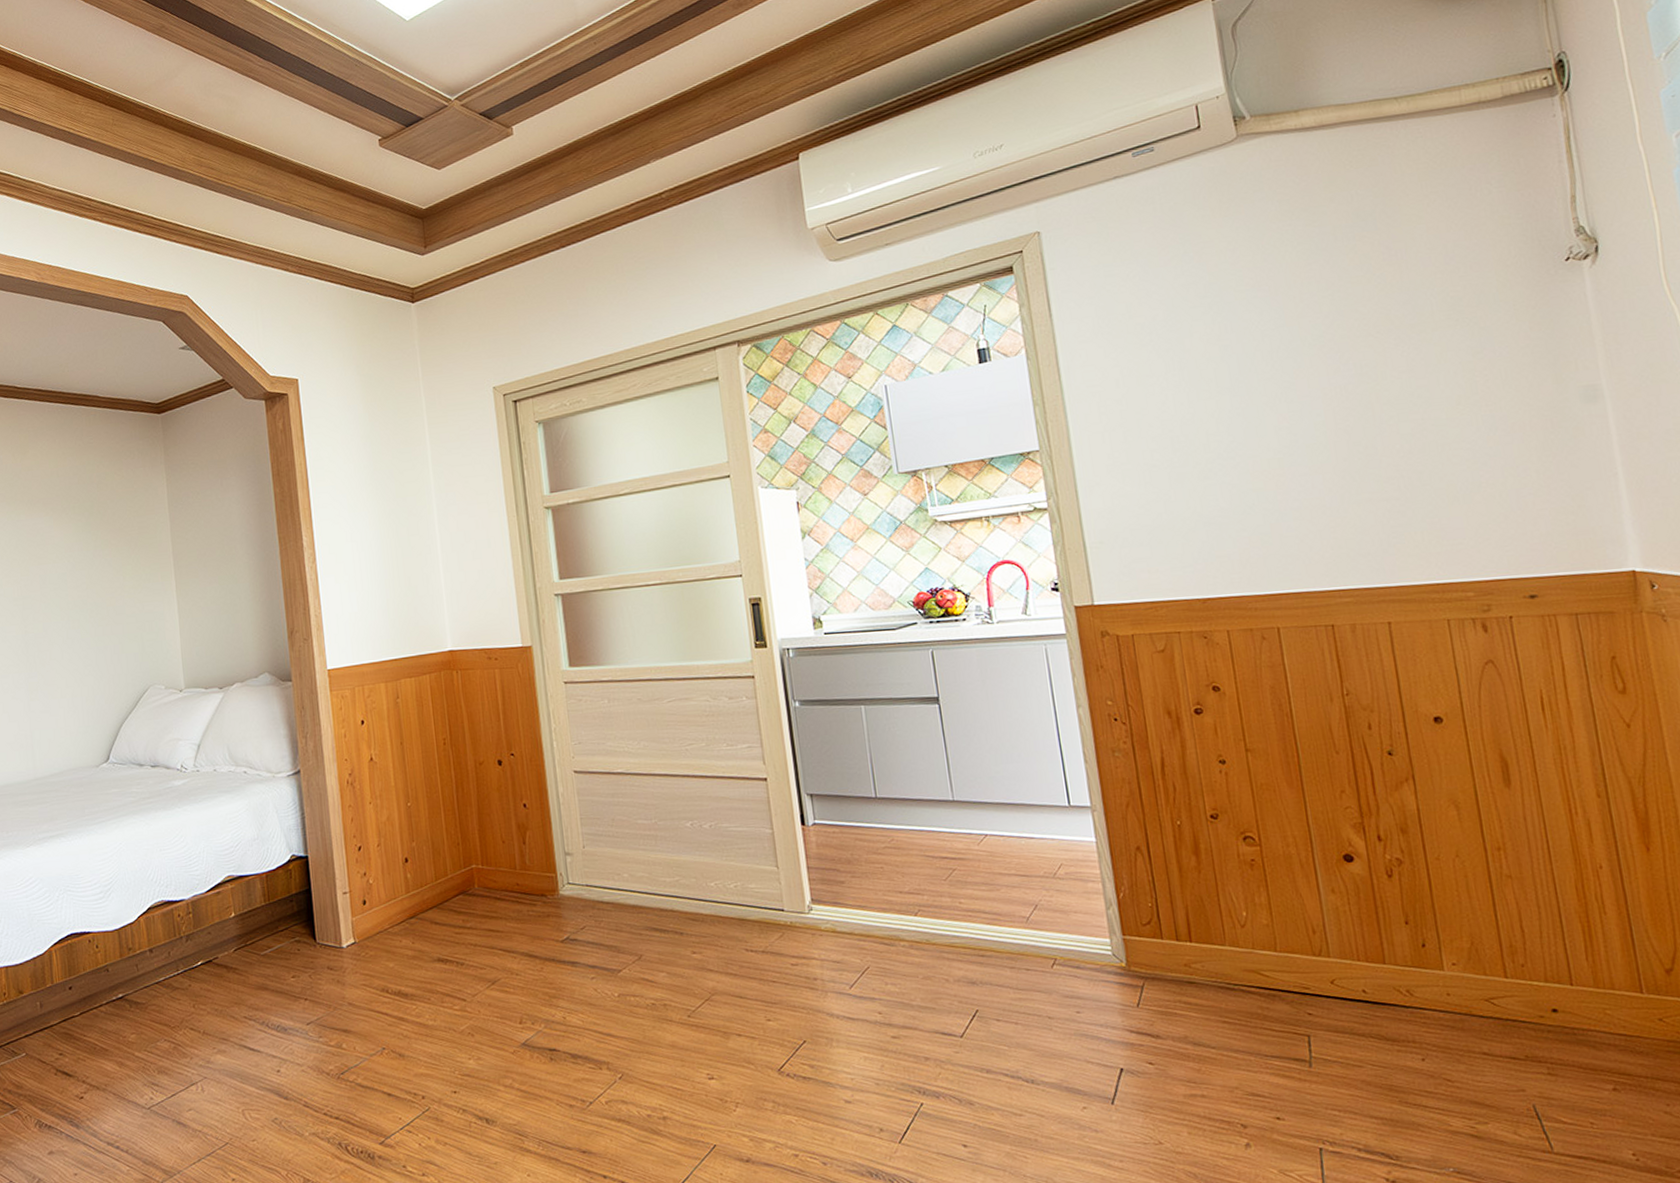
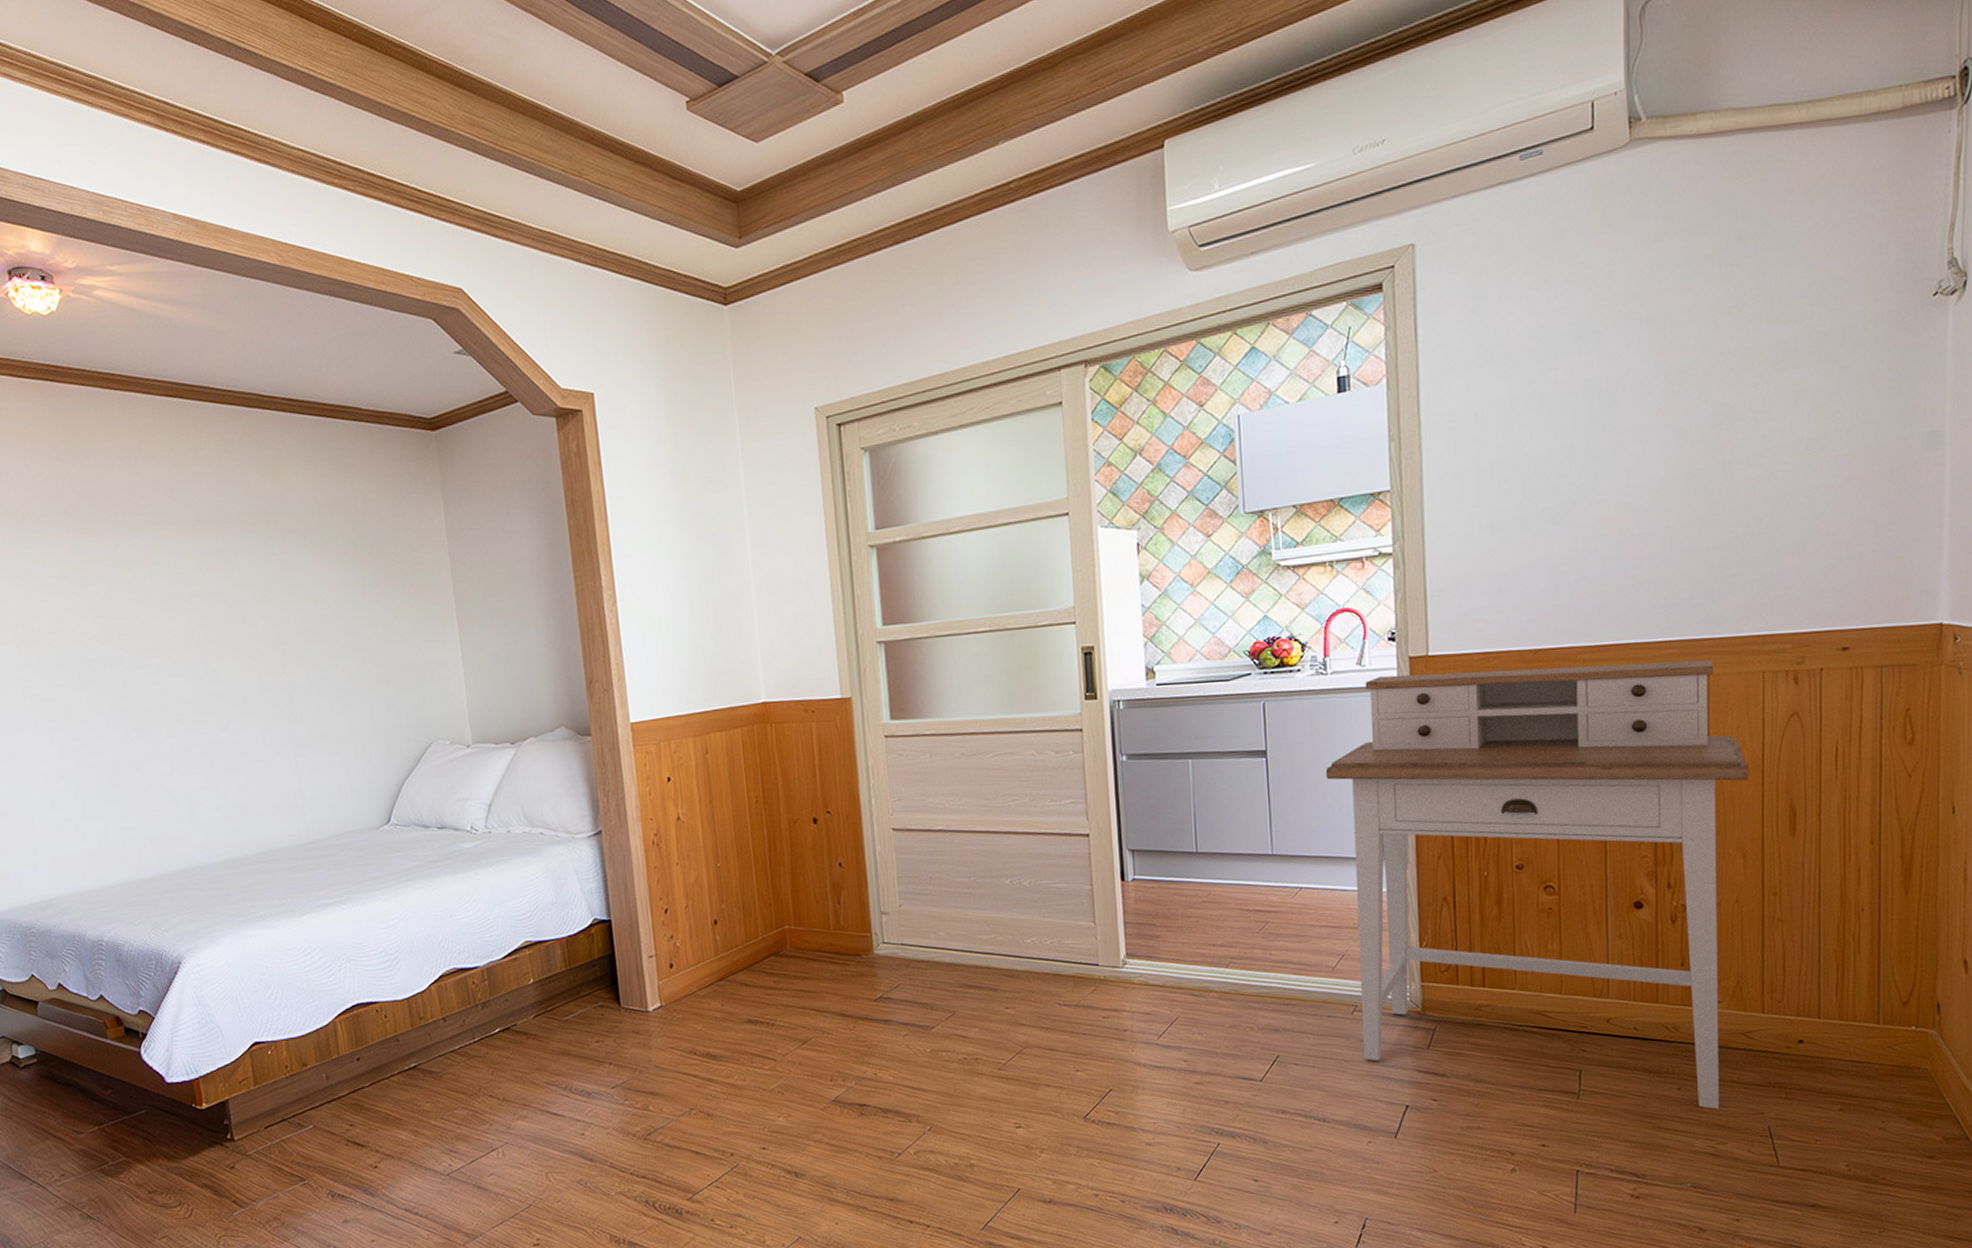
desk: none [1000,608,1474,1084] -> present [1325,659,1749,1109]

